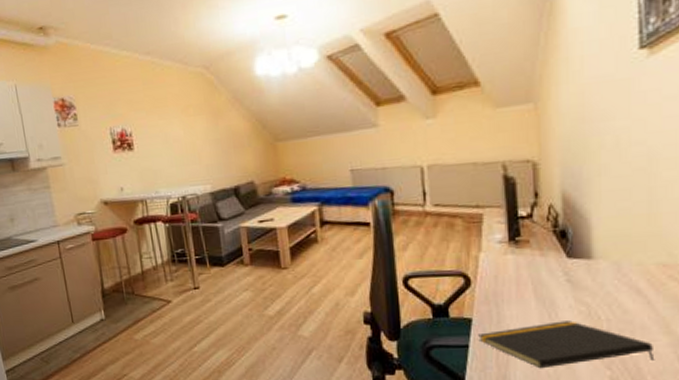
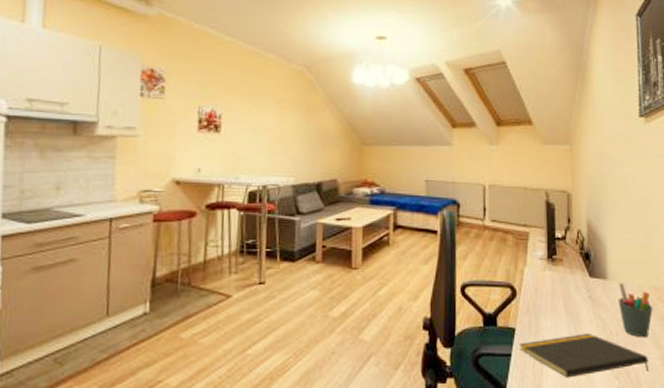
pen holder: none [608,261,661,324] -> present [618,283,653,338]

